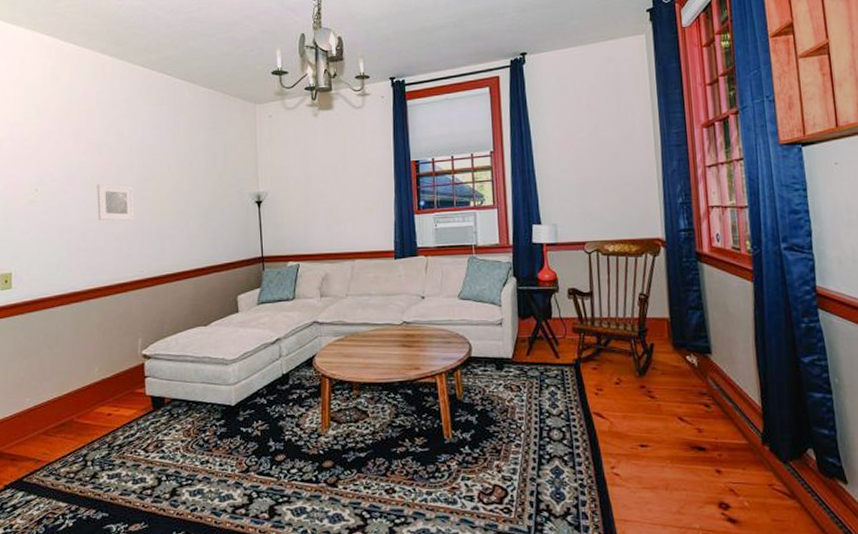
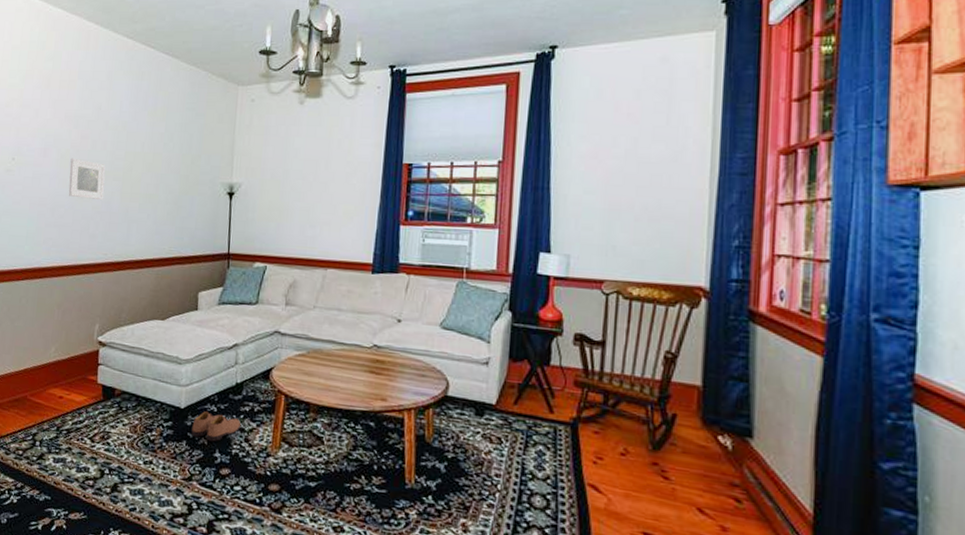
shoe: none [244,405,291,432] -> present [191,411,242,442]

